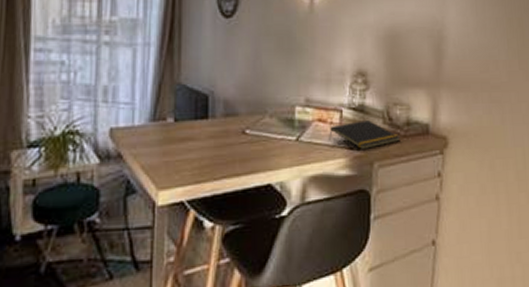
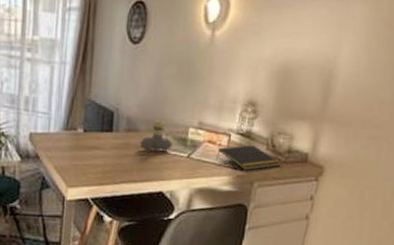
bust sculpture: none [242,99,278,137] -> present [140,119,172,151]

